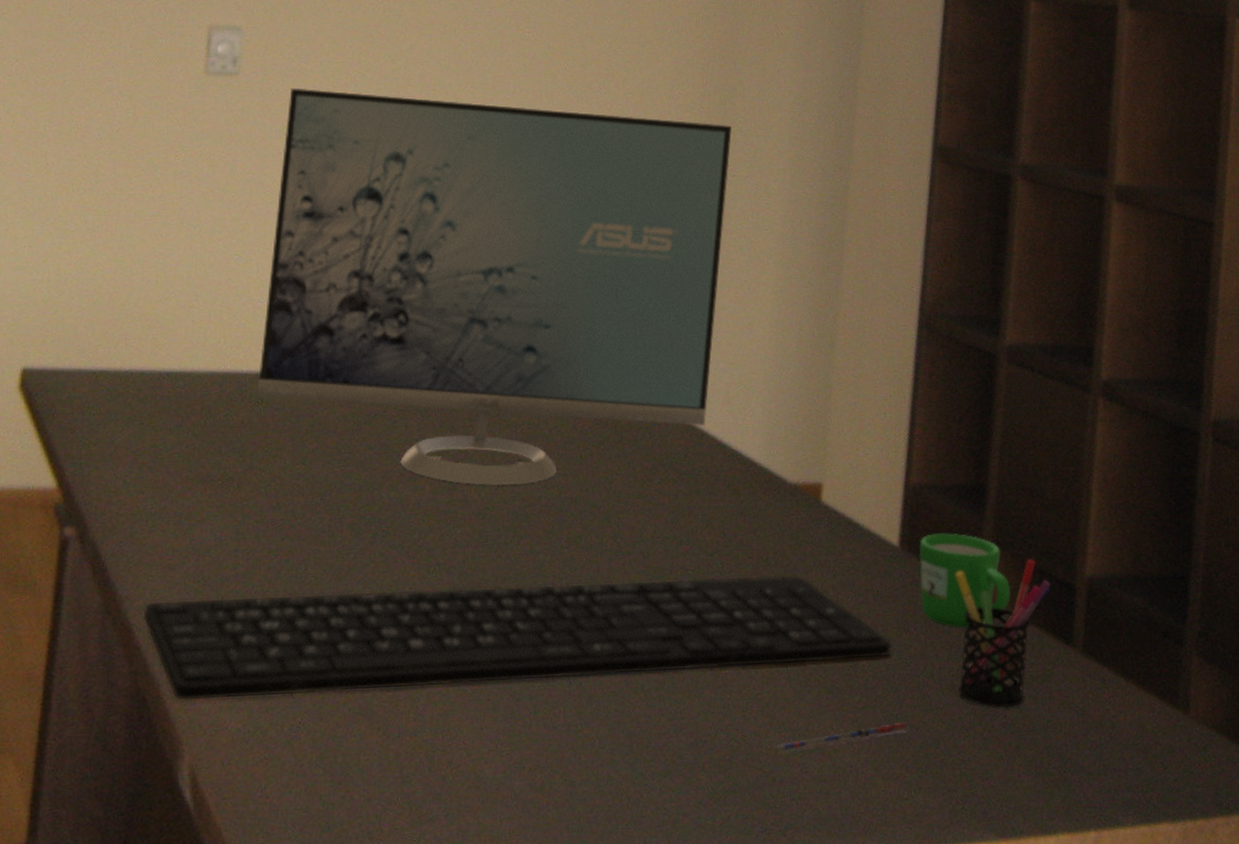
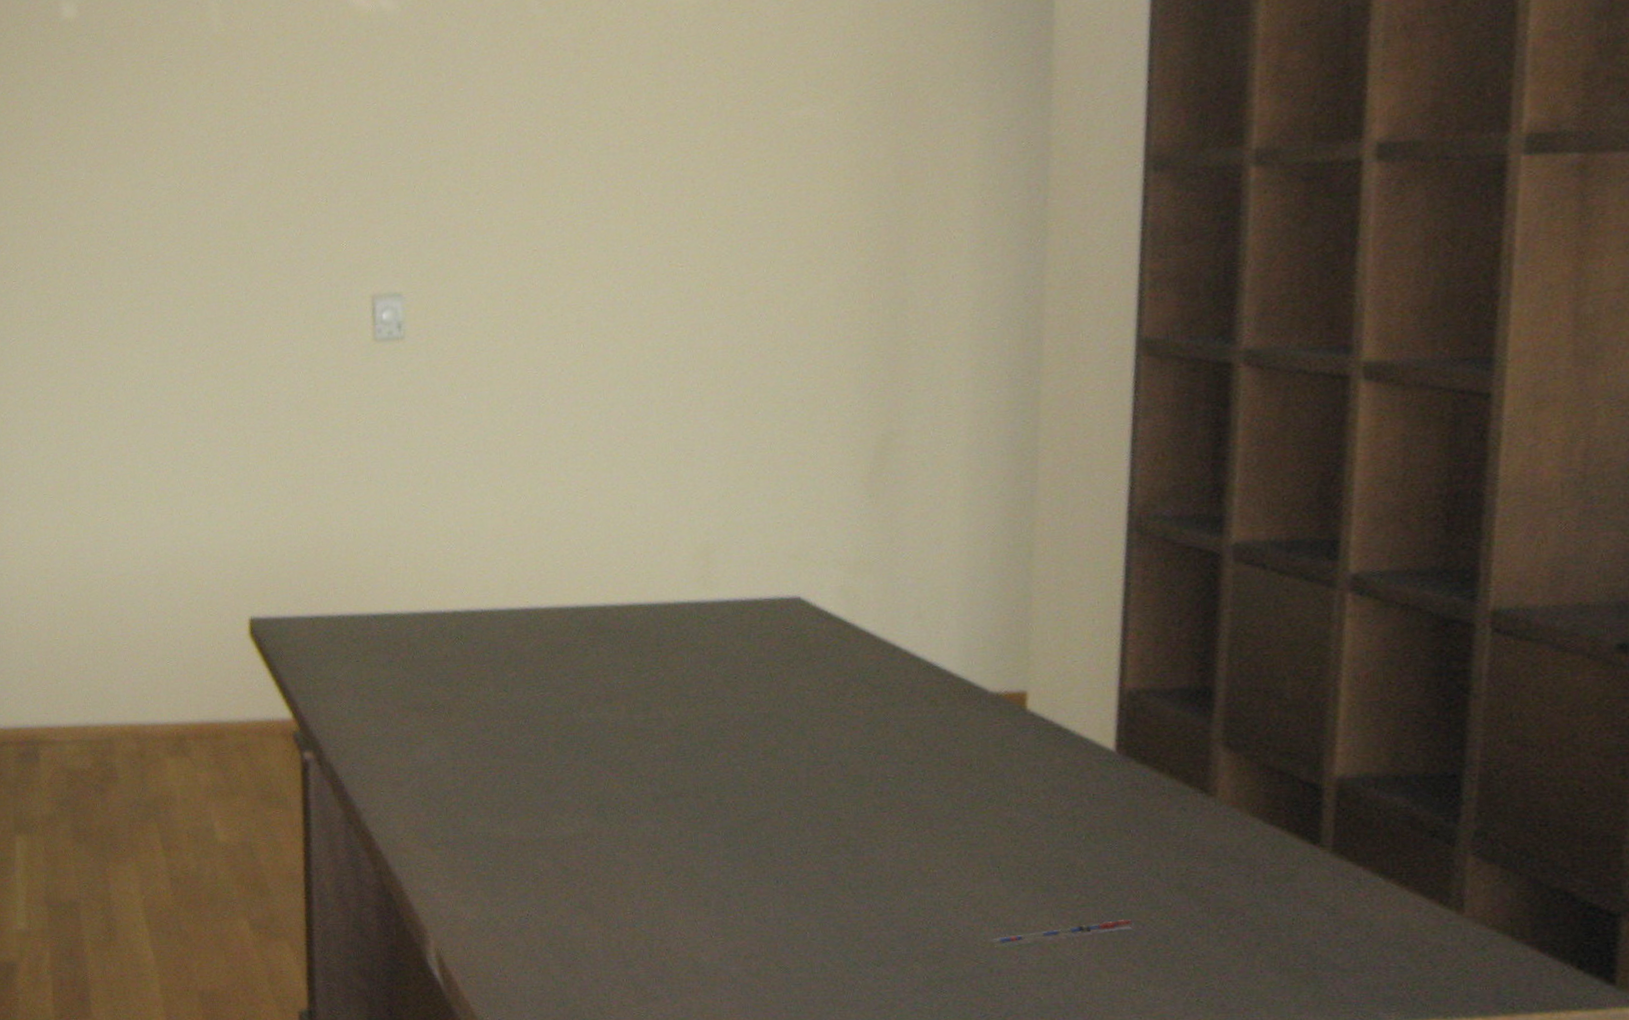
keyboard: present [143,575,891,702] -> none [379,780,1111,897]
monitor: present [256,87,732,486] -> none [453,338,906,705]
mug: present [919,533,1010,628] -> none [1138,736,1245,830]
pen holder: present [955,559,1051,708] -> none [1181,760,1293,906]

